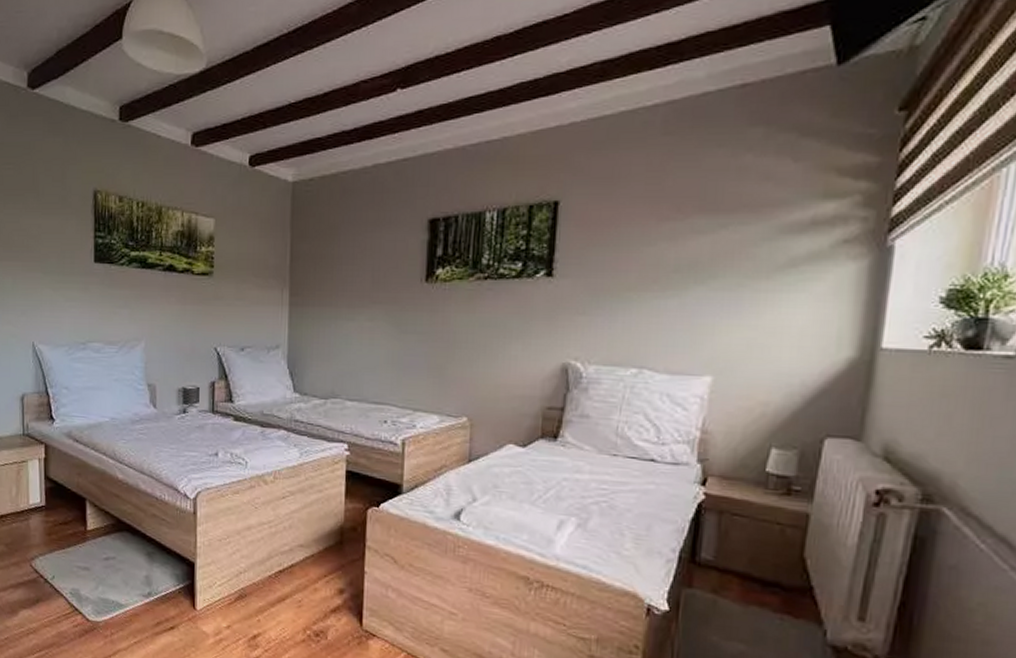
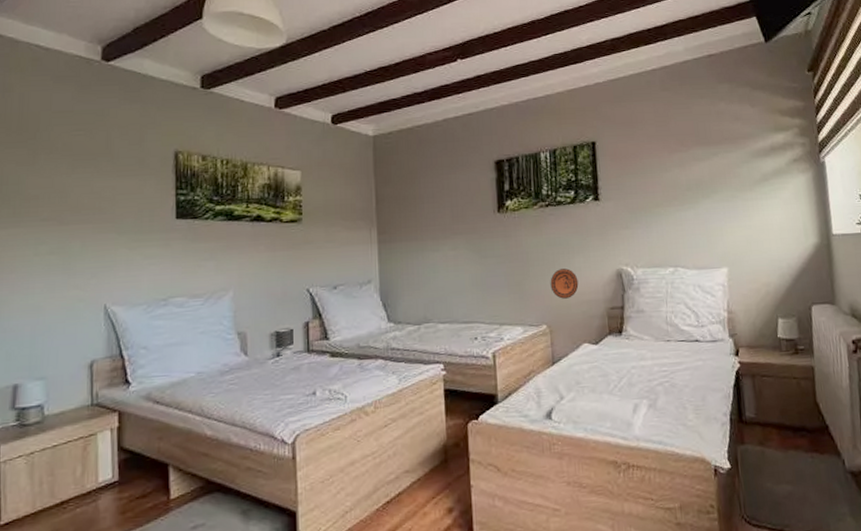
decorative plate: none [477,355,512,391] -> present [550,268,579,299]

